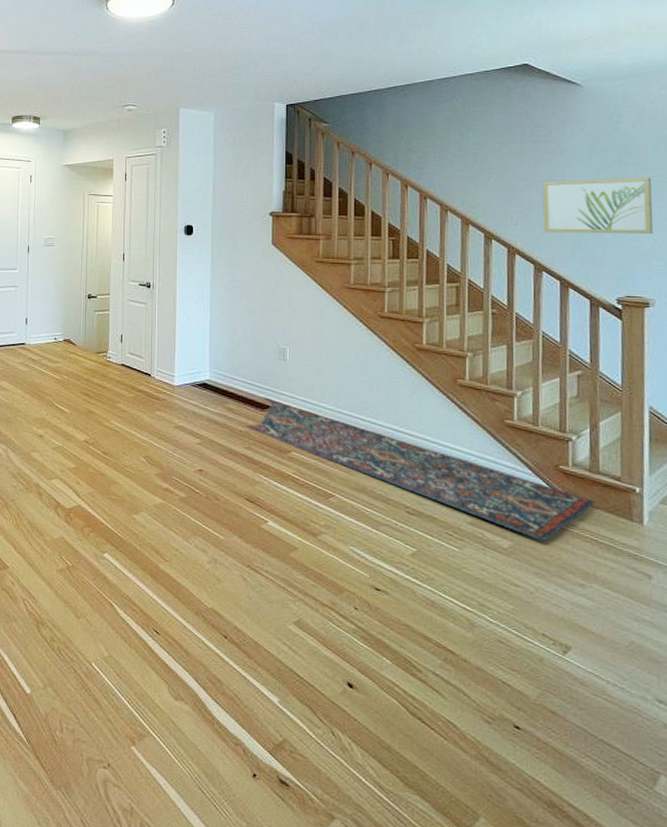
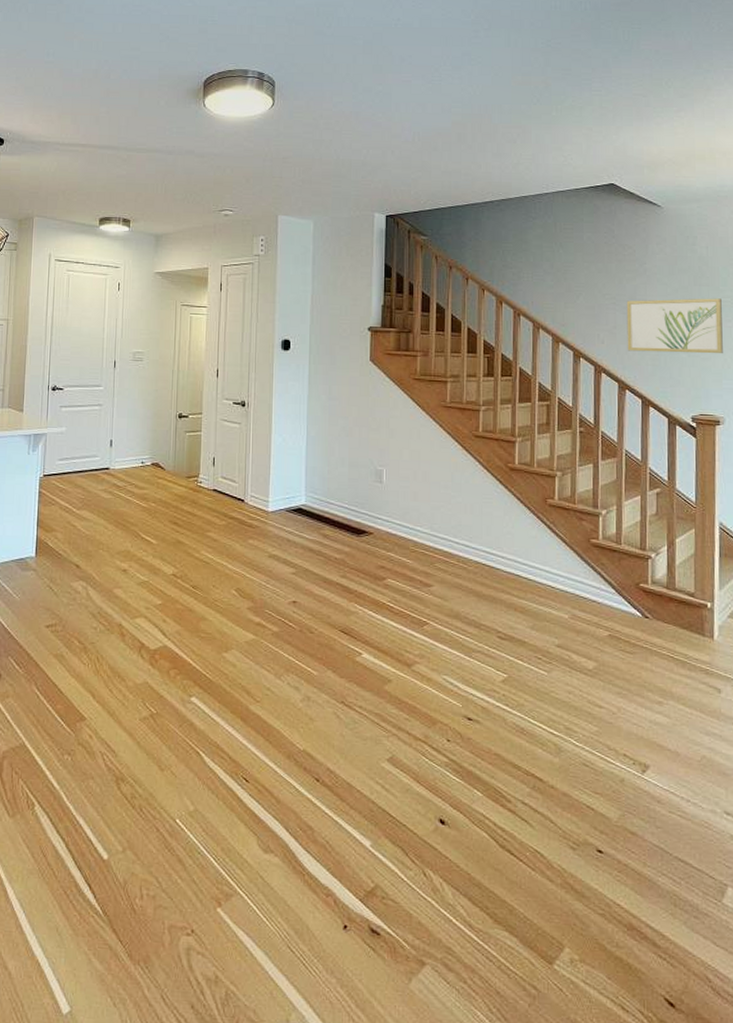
rug: present [246,397,596,541] -> none [342,521,673,661]

